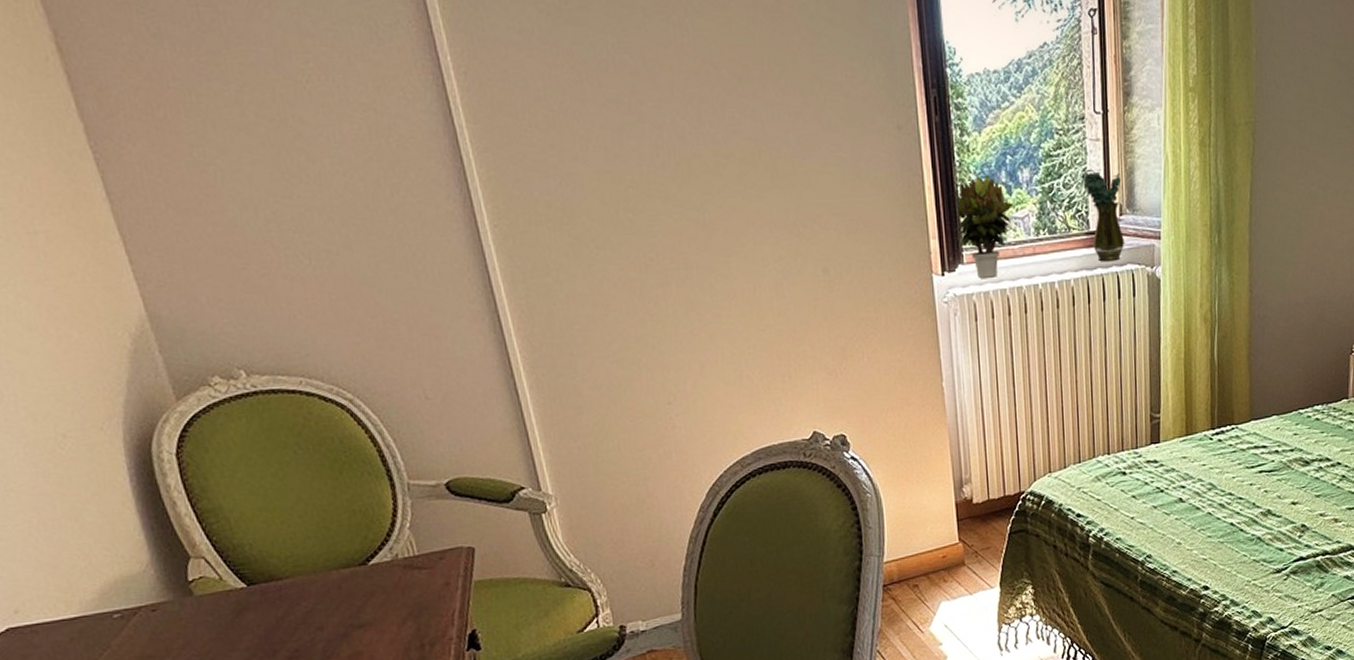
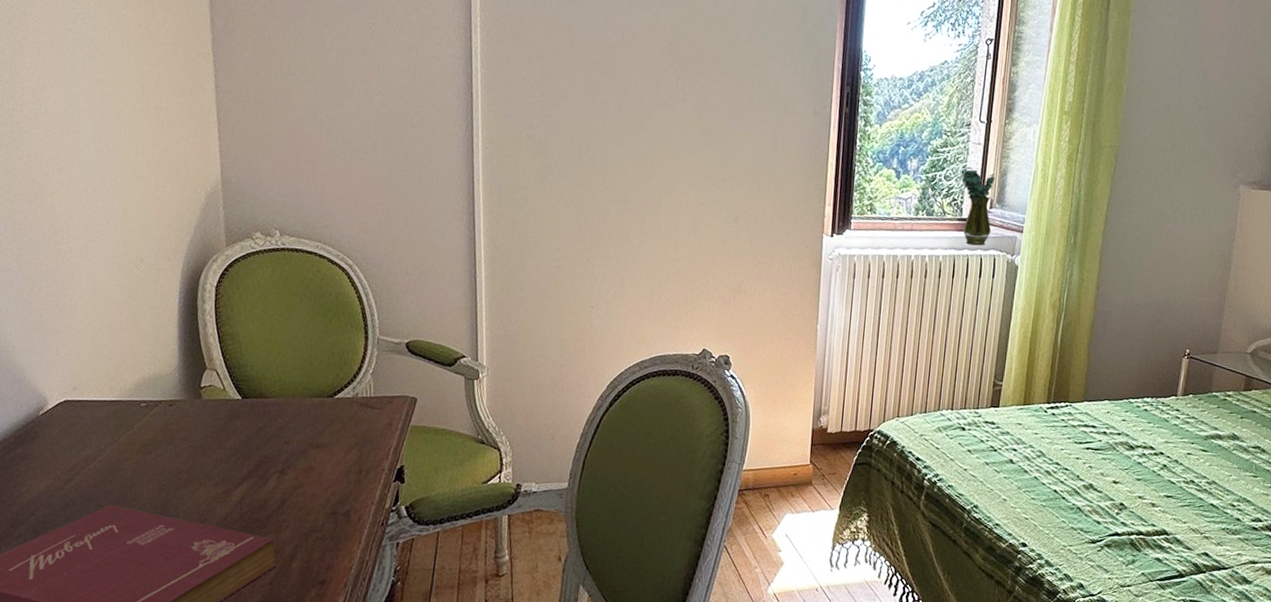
potted plant: present [953,175,1016,278] -> none [846,160,900,244]

